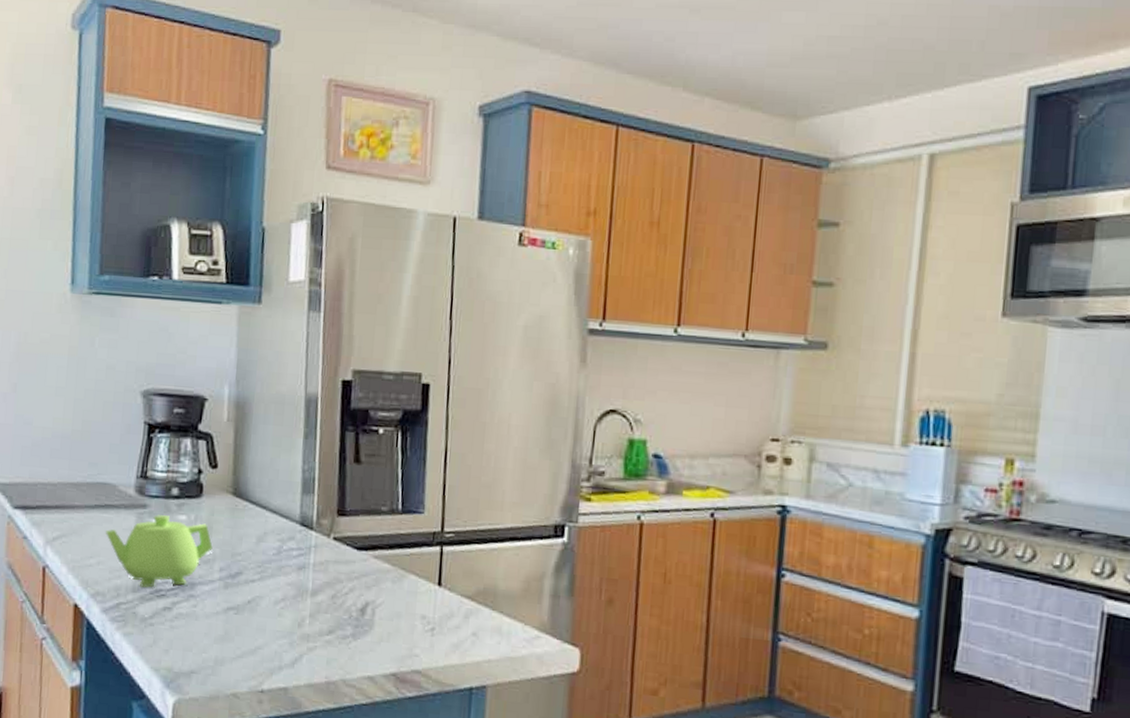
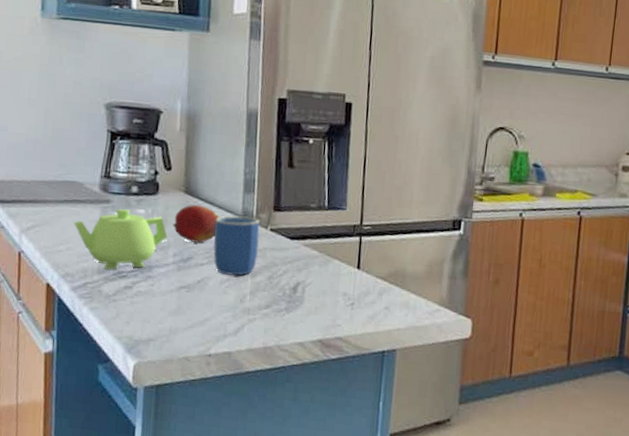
fruit: none [219,508,274,555] -> present [173,204,220,243]
mug: none [266,522,321,595] -> present [213,216,260,276]

